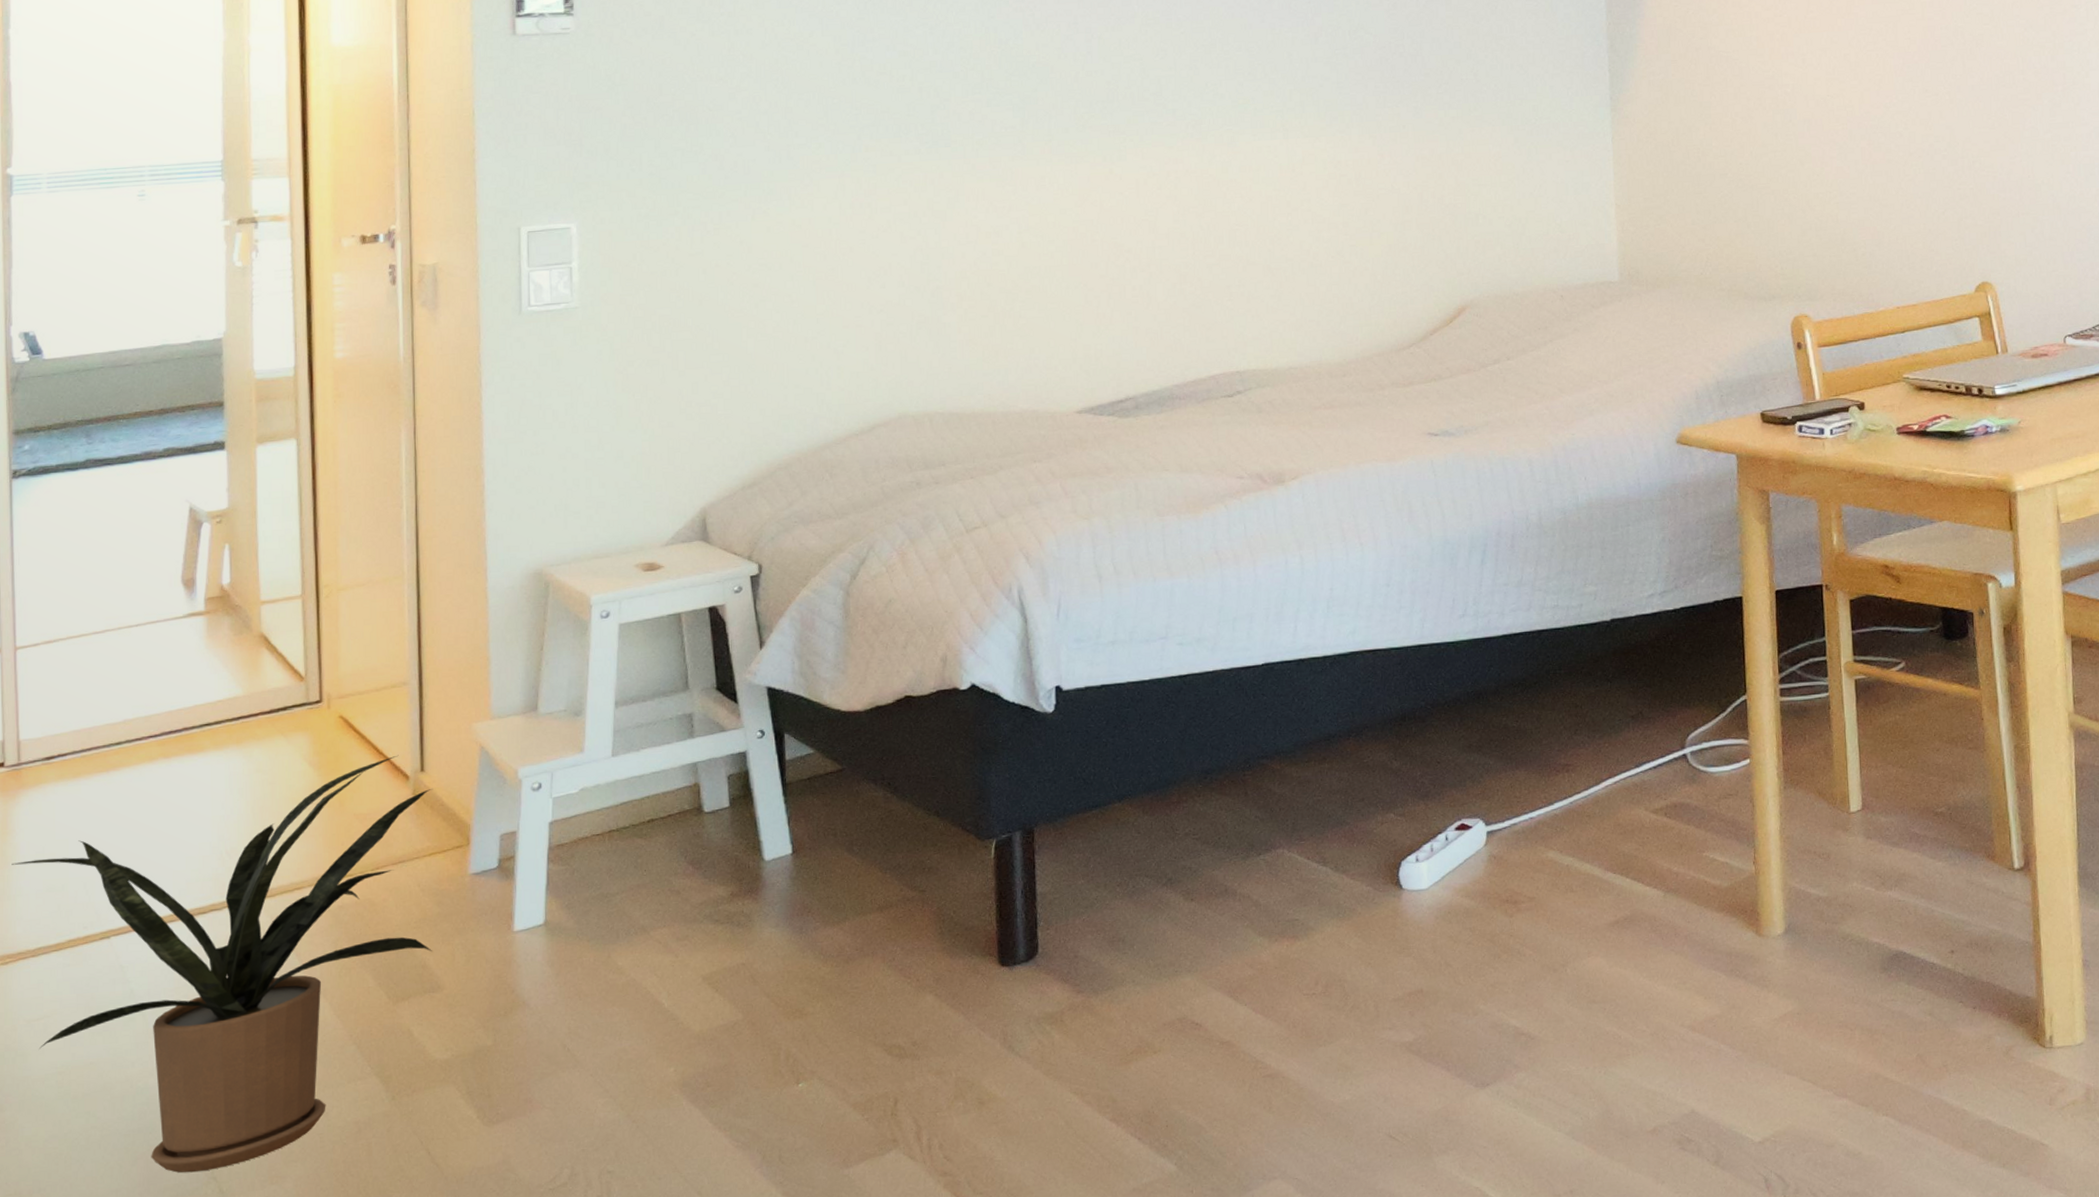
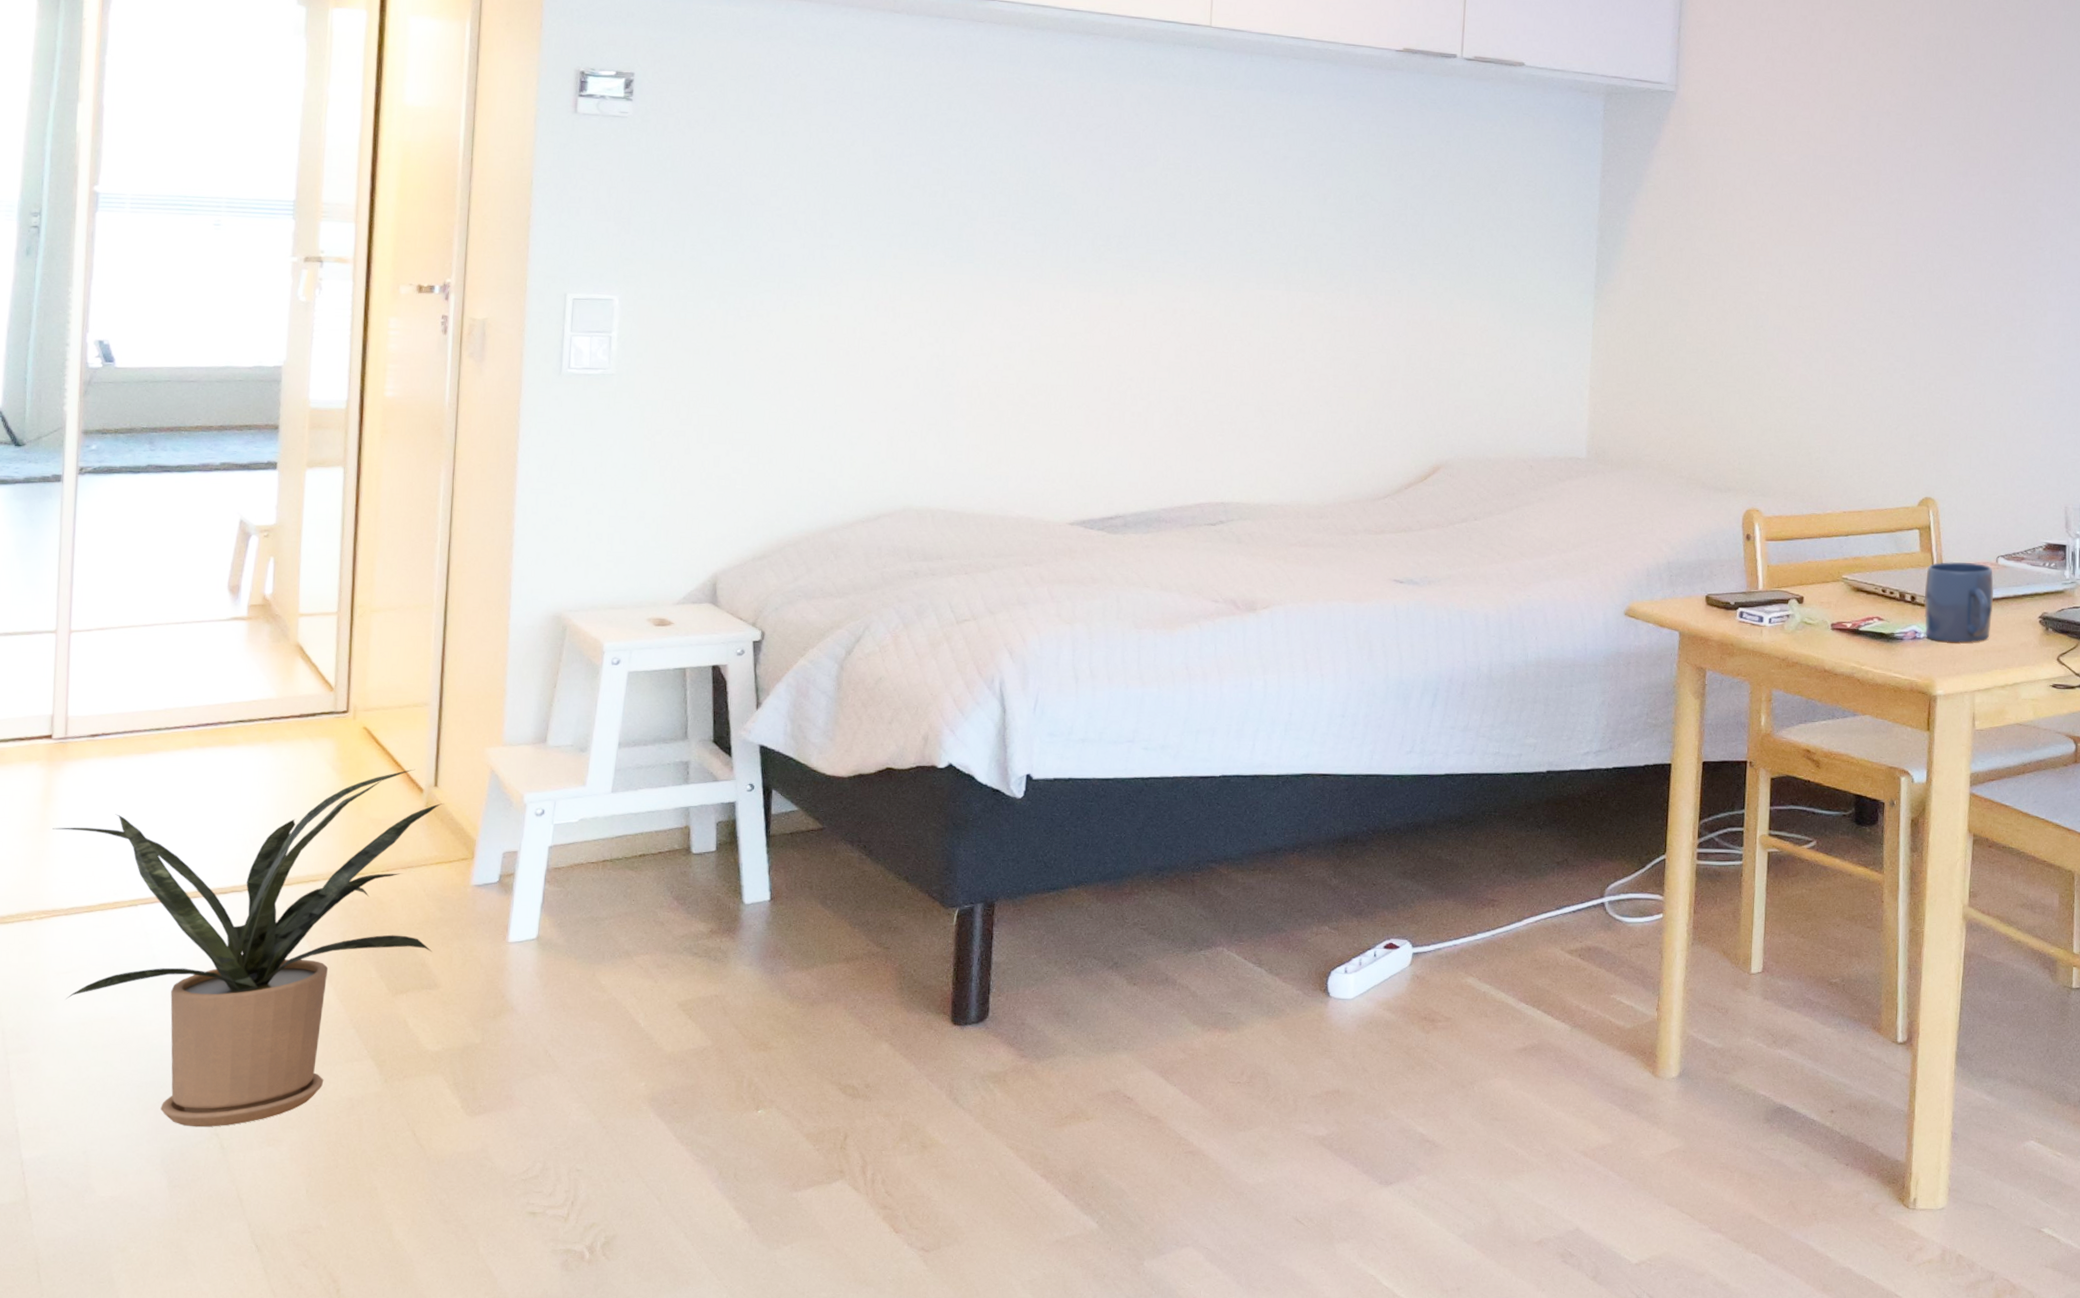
mug: none [1991,346,2067,434] -> present [1924,561,1994,643]

